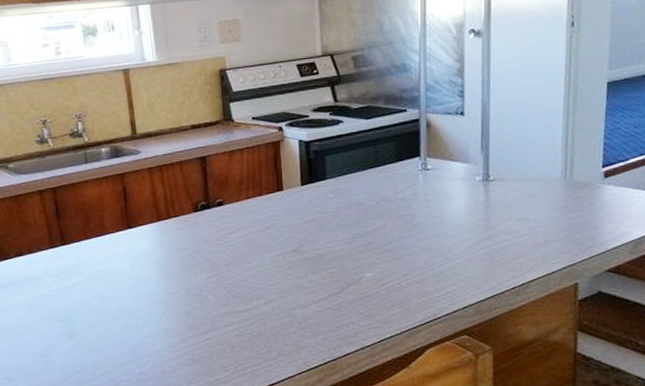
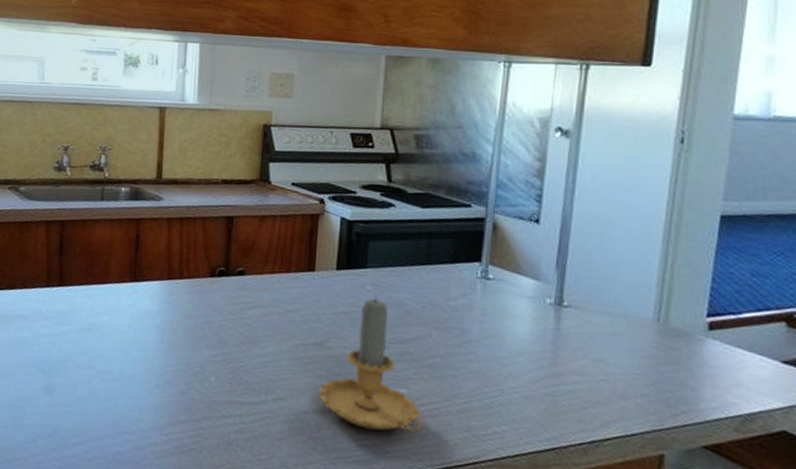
candle: none [301,201,389,312] -> present [319,295,423,433]

